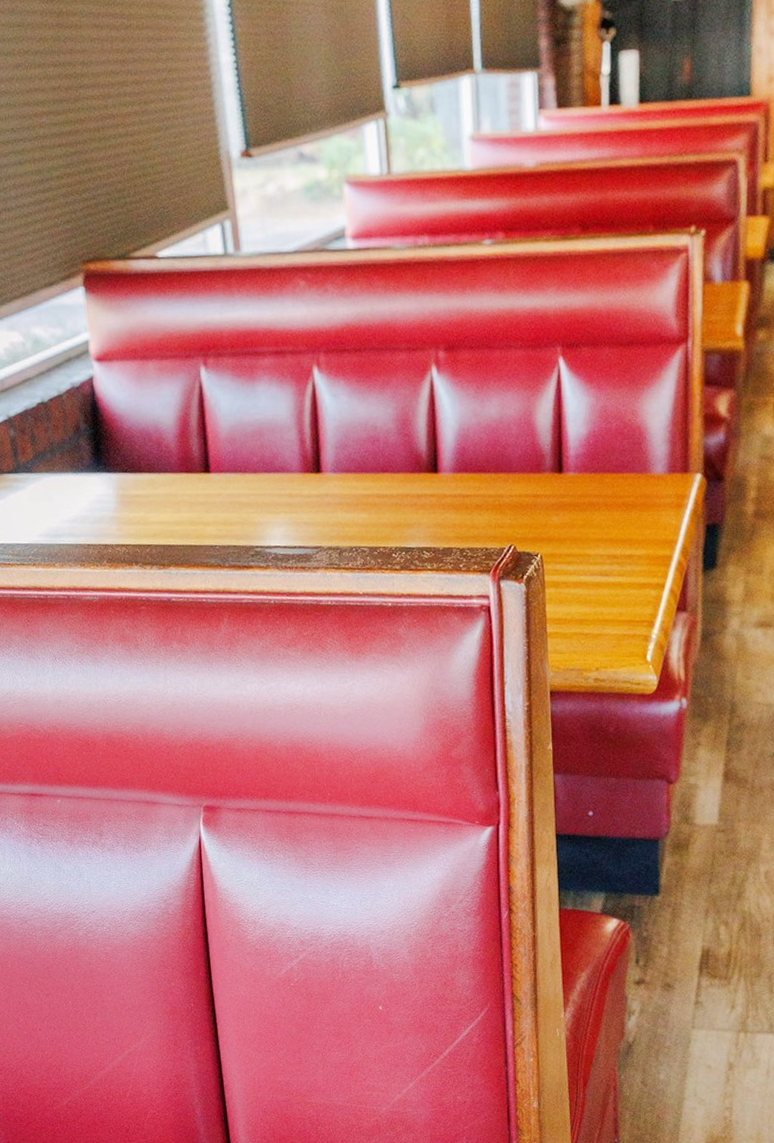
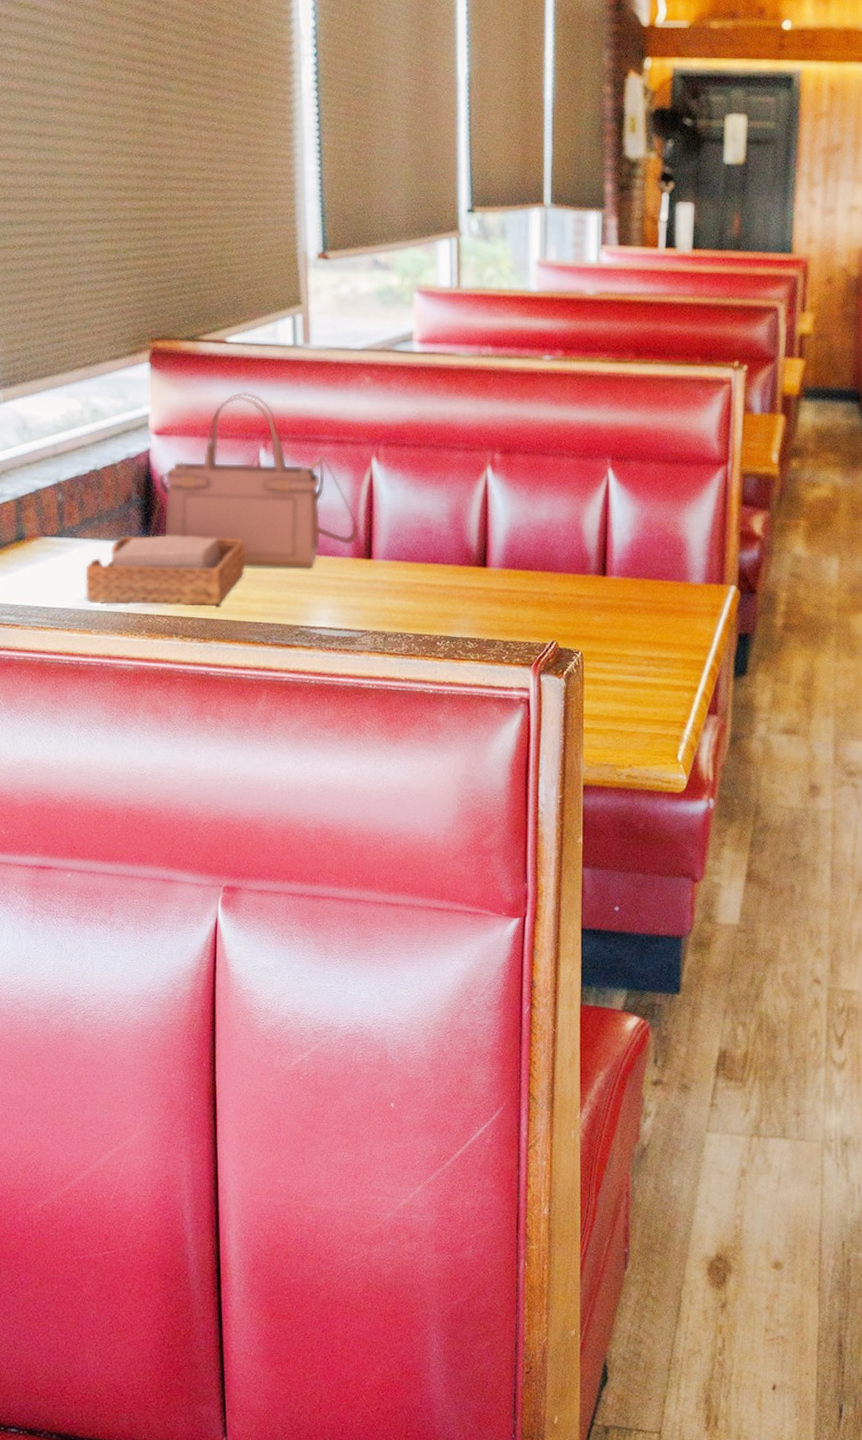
napkin holder: none [43,461,198,538] -> present [85,534,247,607]
handbag: none [100,307,306,489] -> present [149,391,359,569]

